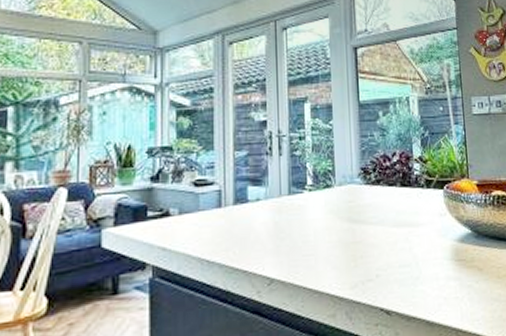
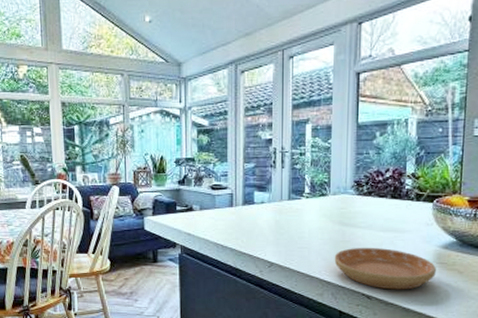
saucer: none [345,247,456,300] -> present [334,247,436,290]

